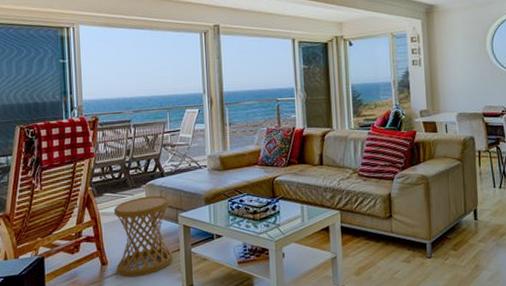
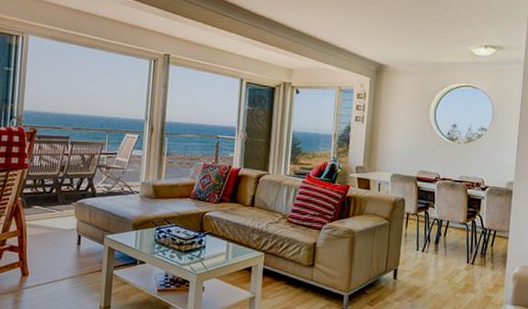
side table: present [113,195,173,277] -> none [36,214,98,292]

